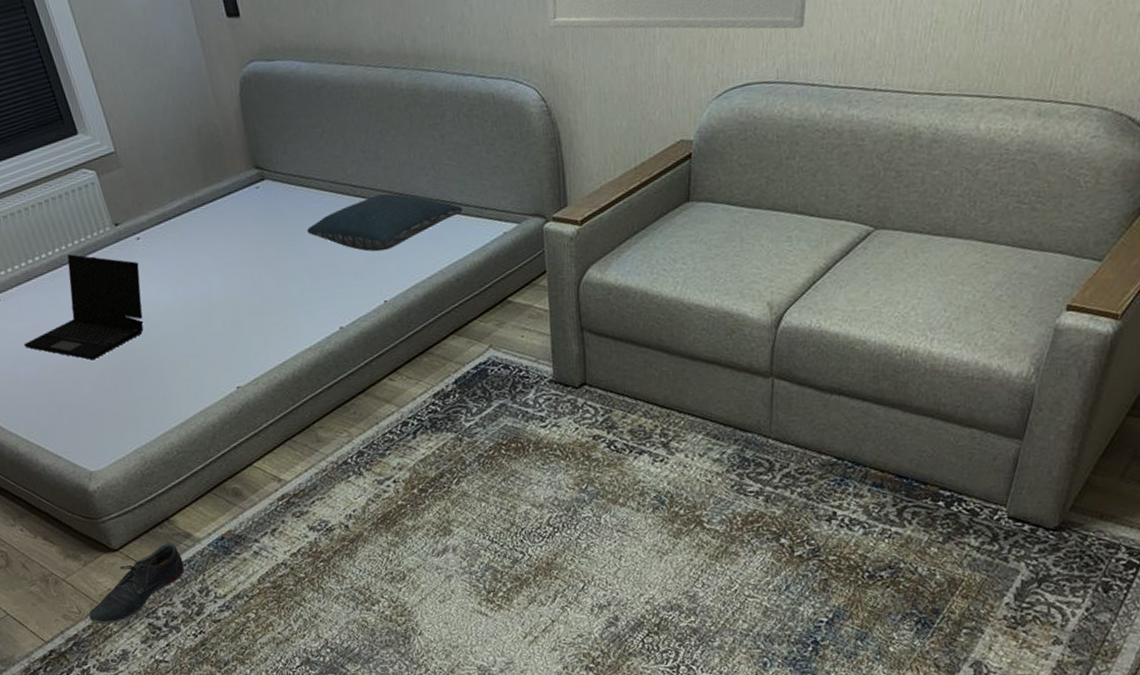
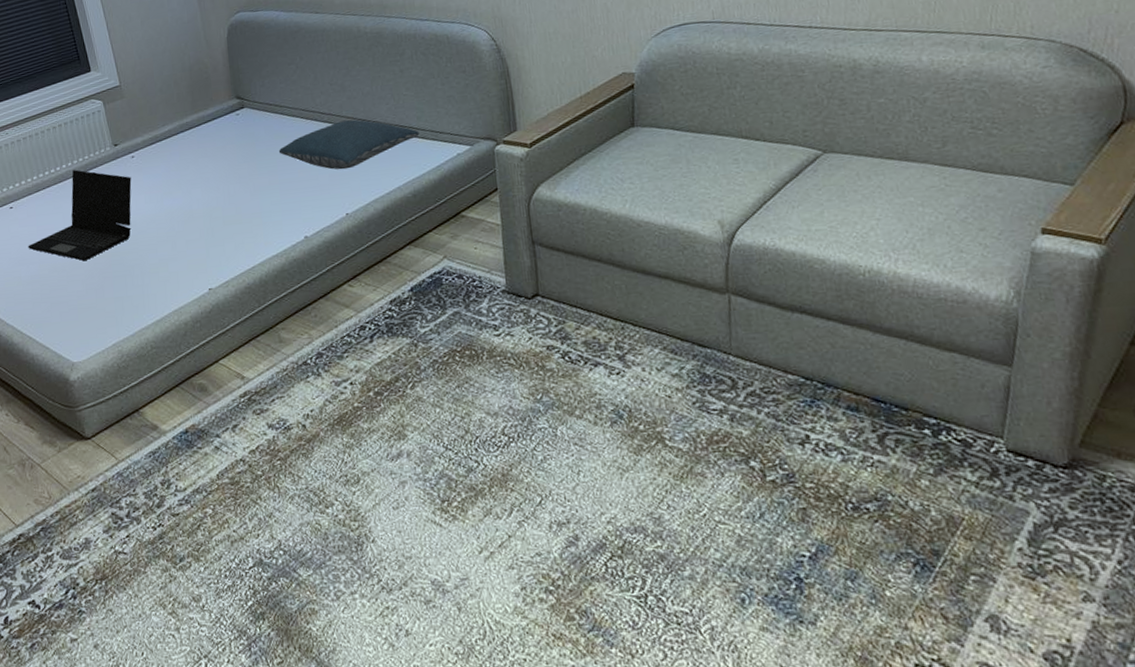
shoe: present [89,543,185,624] -> none [58,434,149,511]

